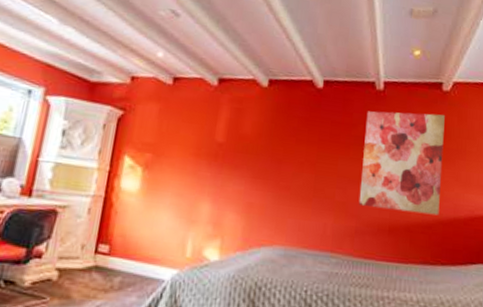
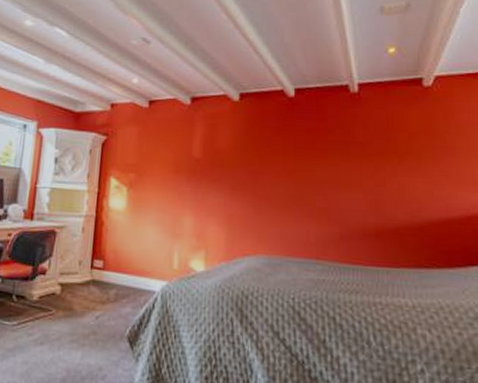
wall art: present [358,111,445,216] -> none [341,111,430,217]

